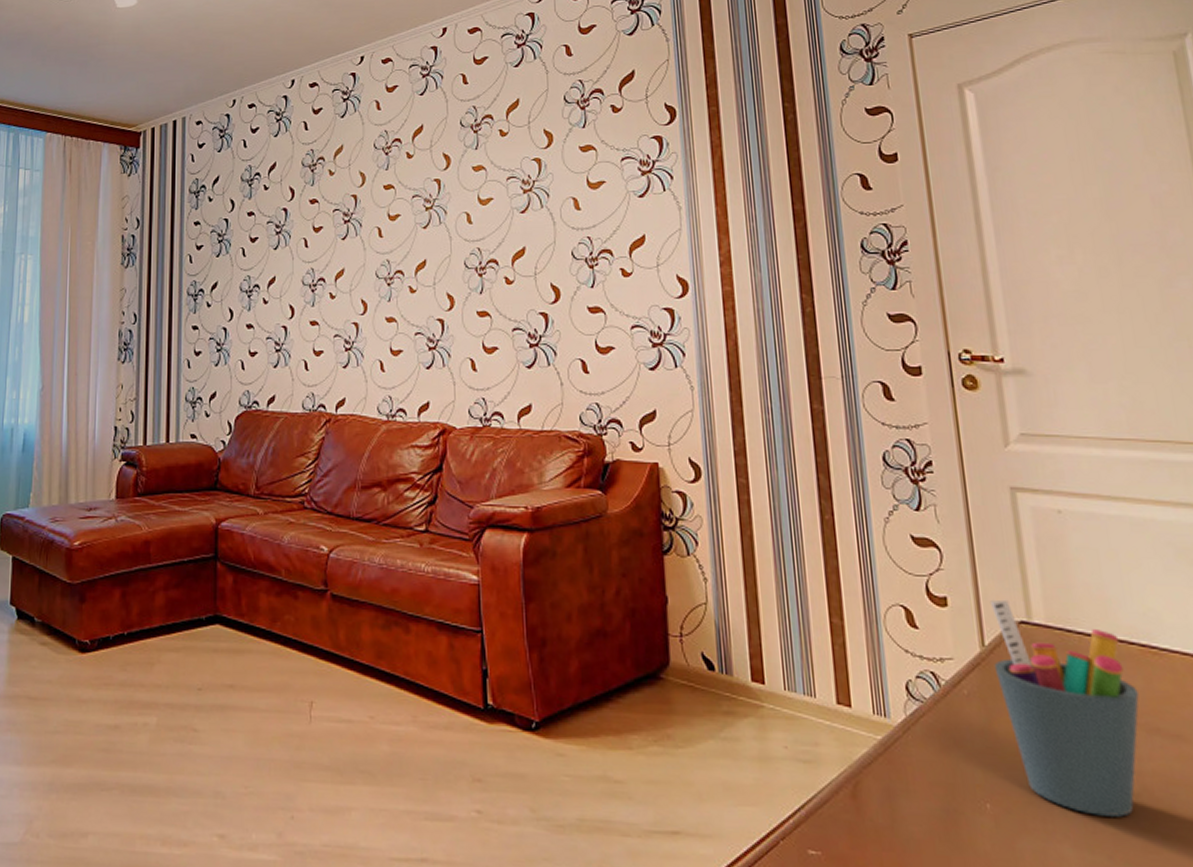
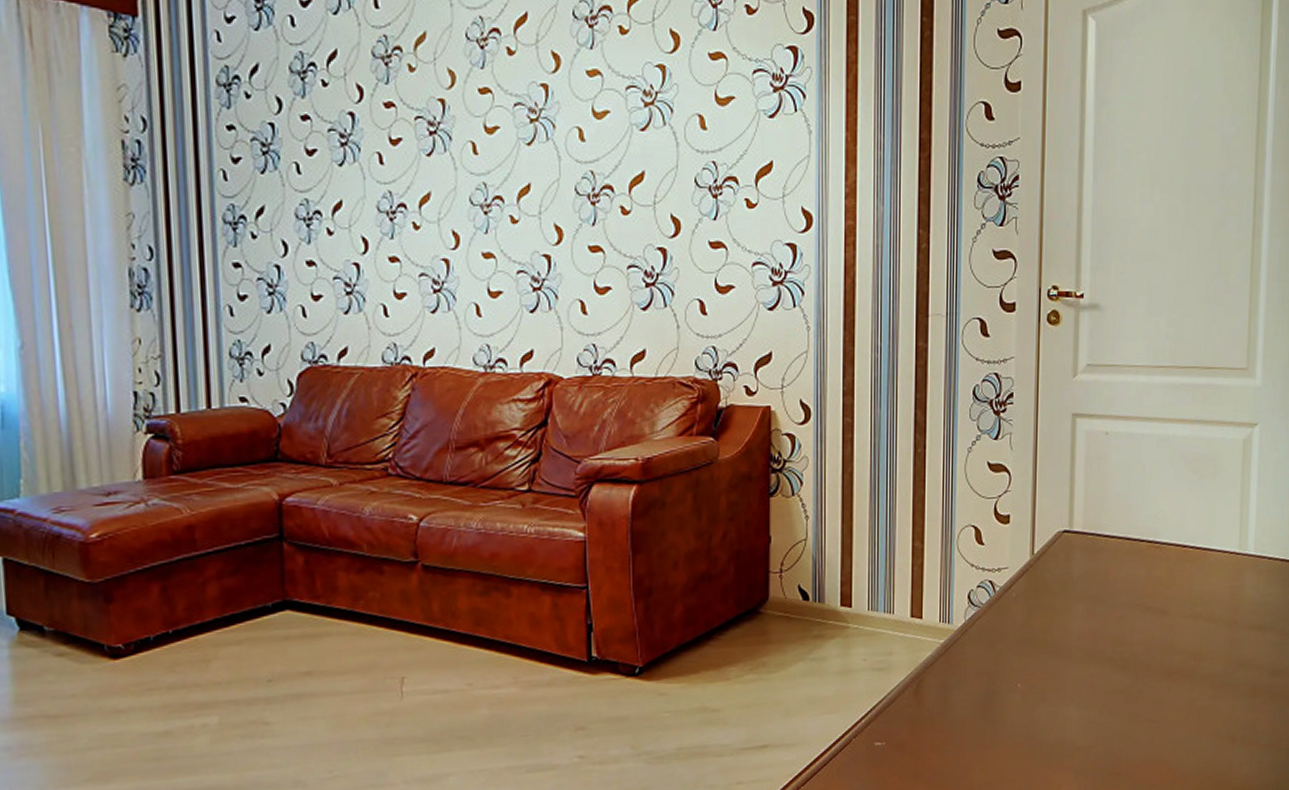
pen holder: present [989,599,1139,817] -> none [1038,513,1140,681]

